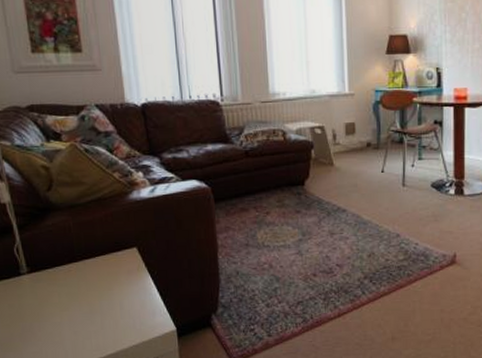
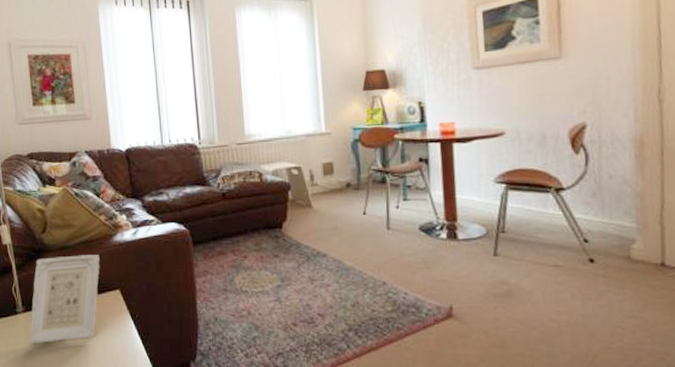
picture frame: none [36,213,115,305] -> present [30,255,100,344]

